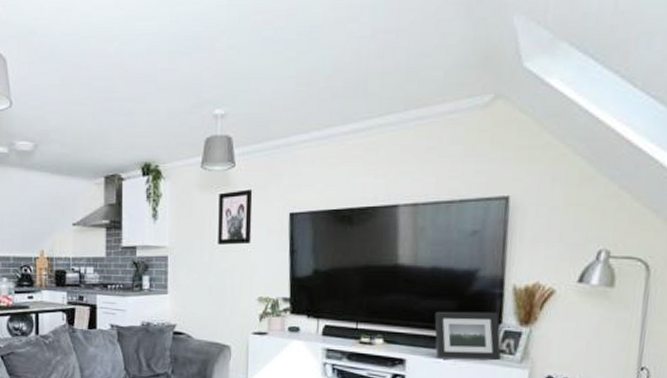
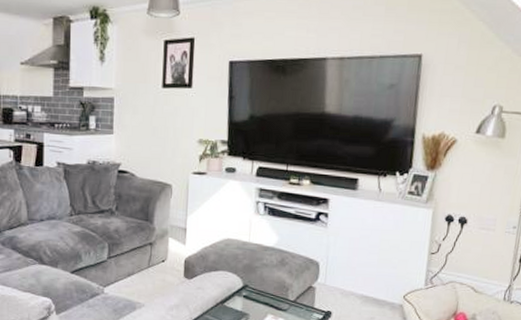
picture frame: present [434,311,501,360] -> none [354,157,410,200]

